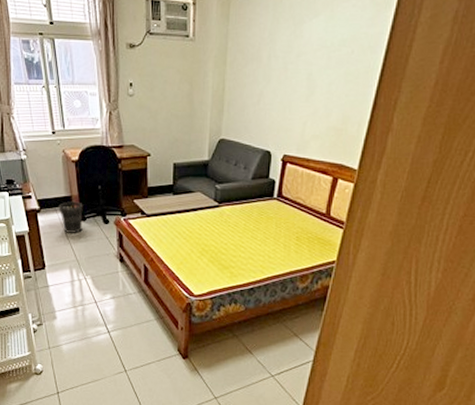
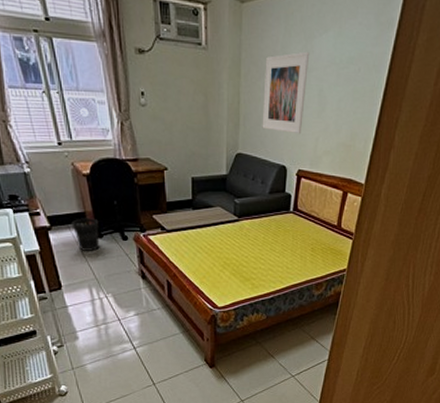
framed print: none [246,37,299,119] -> present [262,51,310,135]

